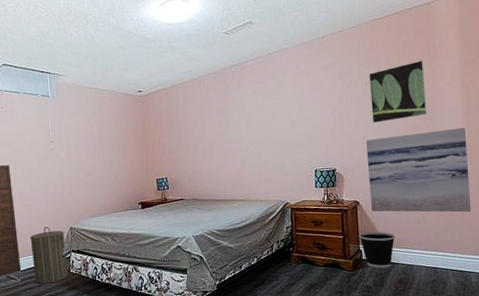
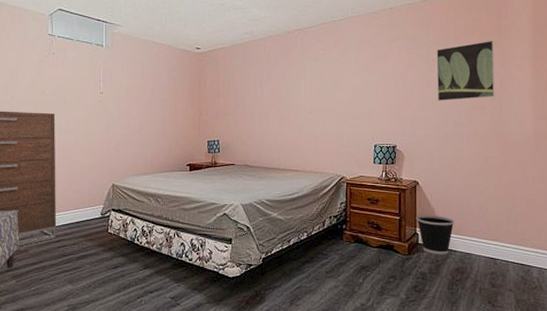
laundry hamper: present [30,227,69,284] -> none [69,182,106,243]
wall art: present [366,127,471,213] -> none [429,113,536,202]

